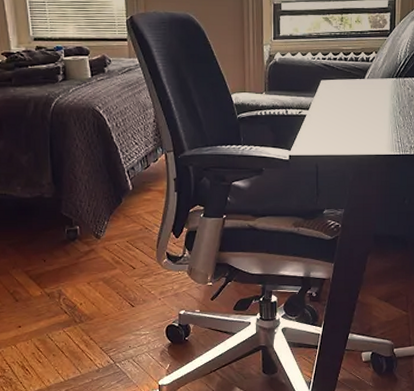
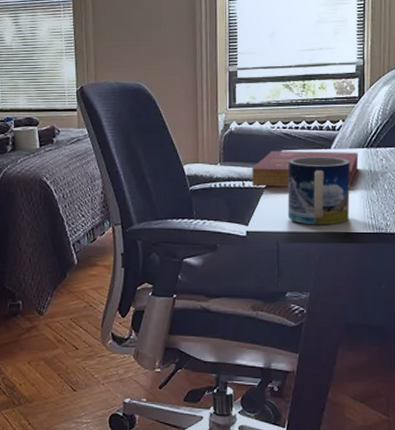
book: none [294,81,389,114] -> present [252,151,359,187]
mug: none [326,86,381,149] -> present [287,156,350,225]

